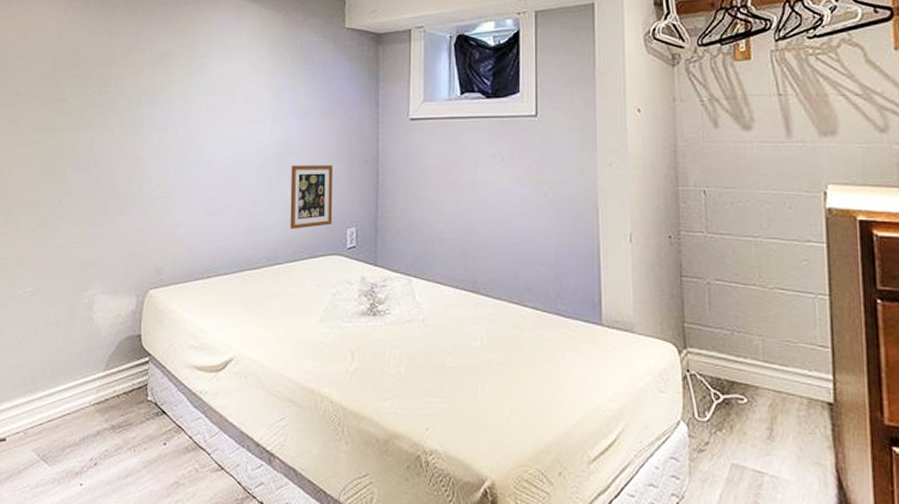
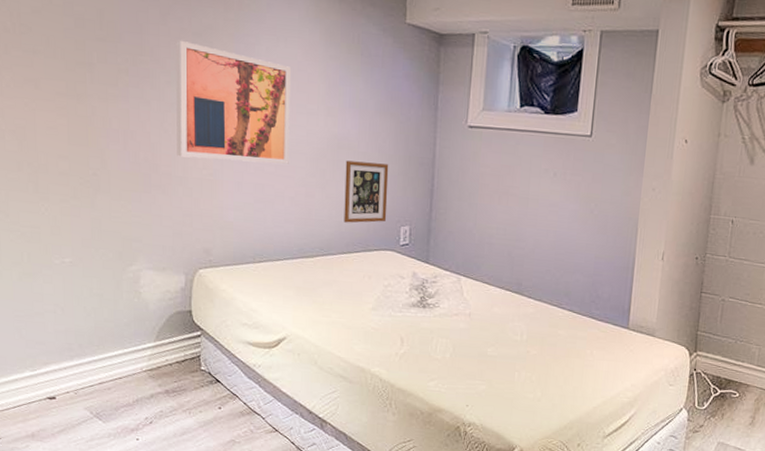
wall art: none [134,68,239,177] -> present [176,40,291,164]

